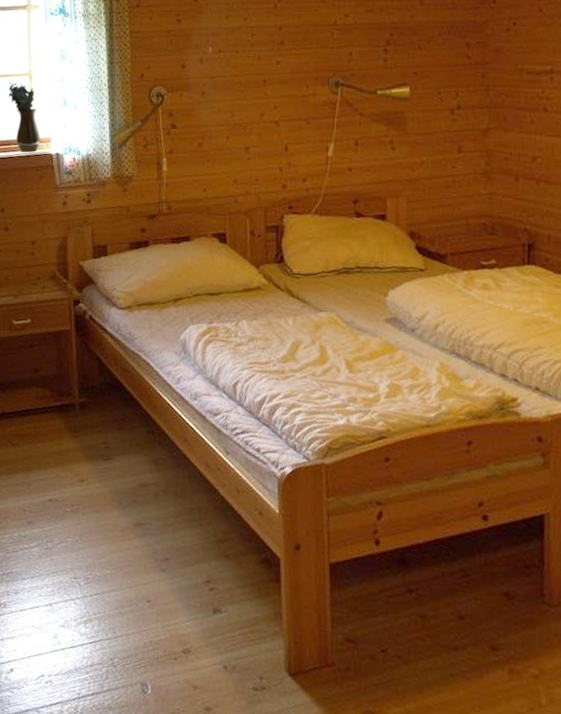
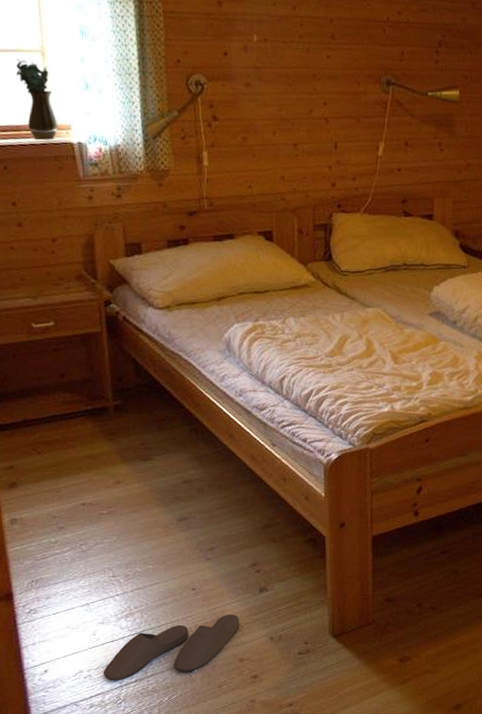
slippers: none [62,633,193,693] -> present [103,614,239,680]

